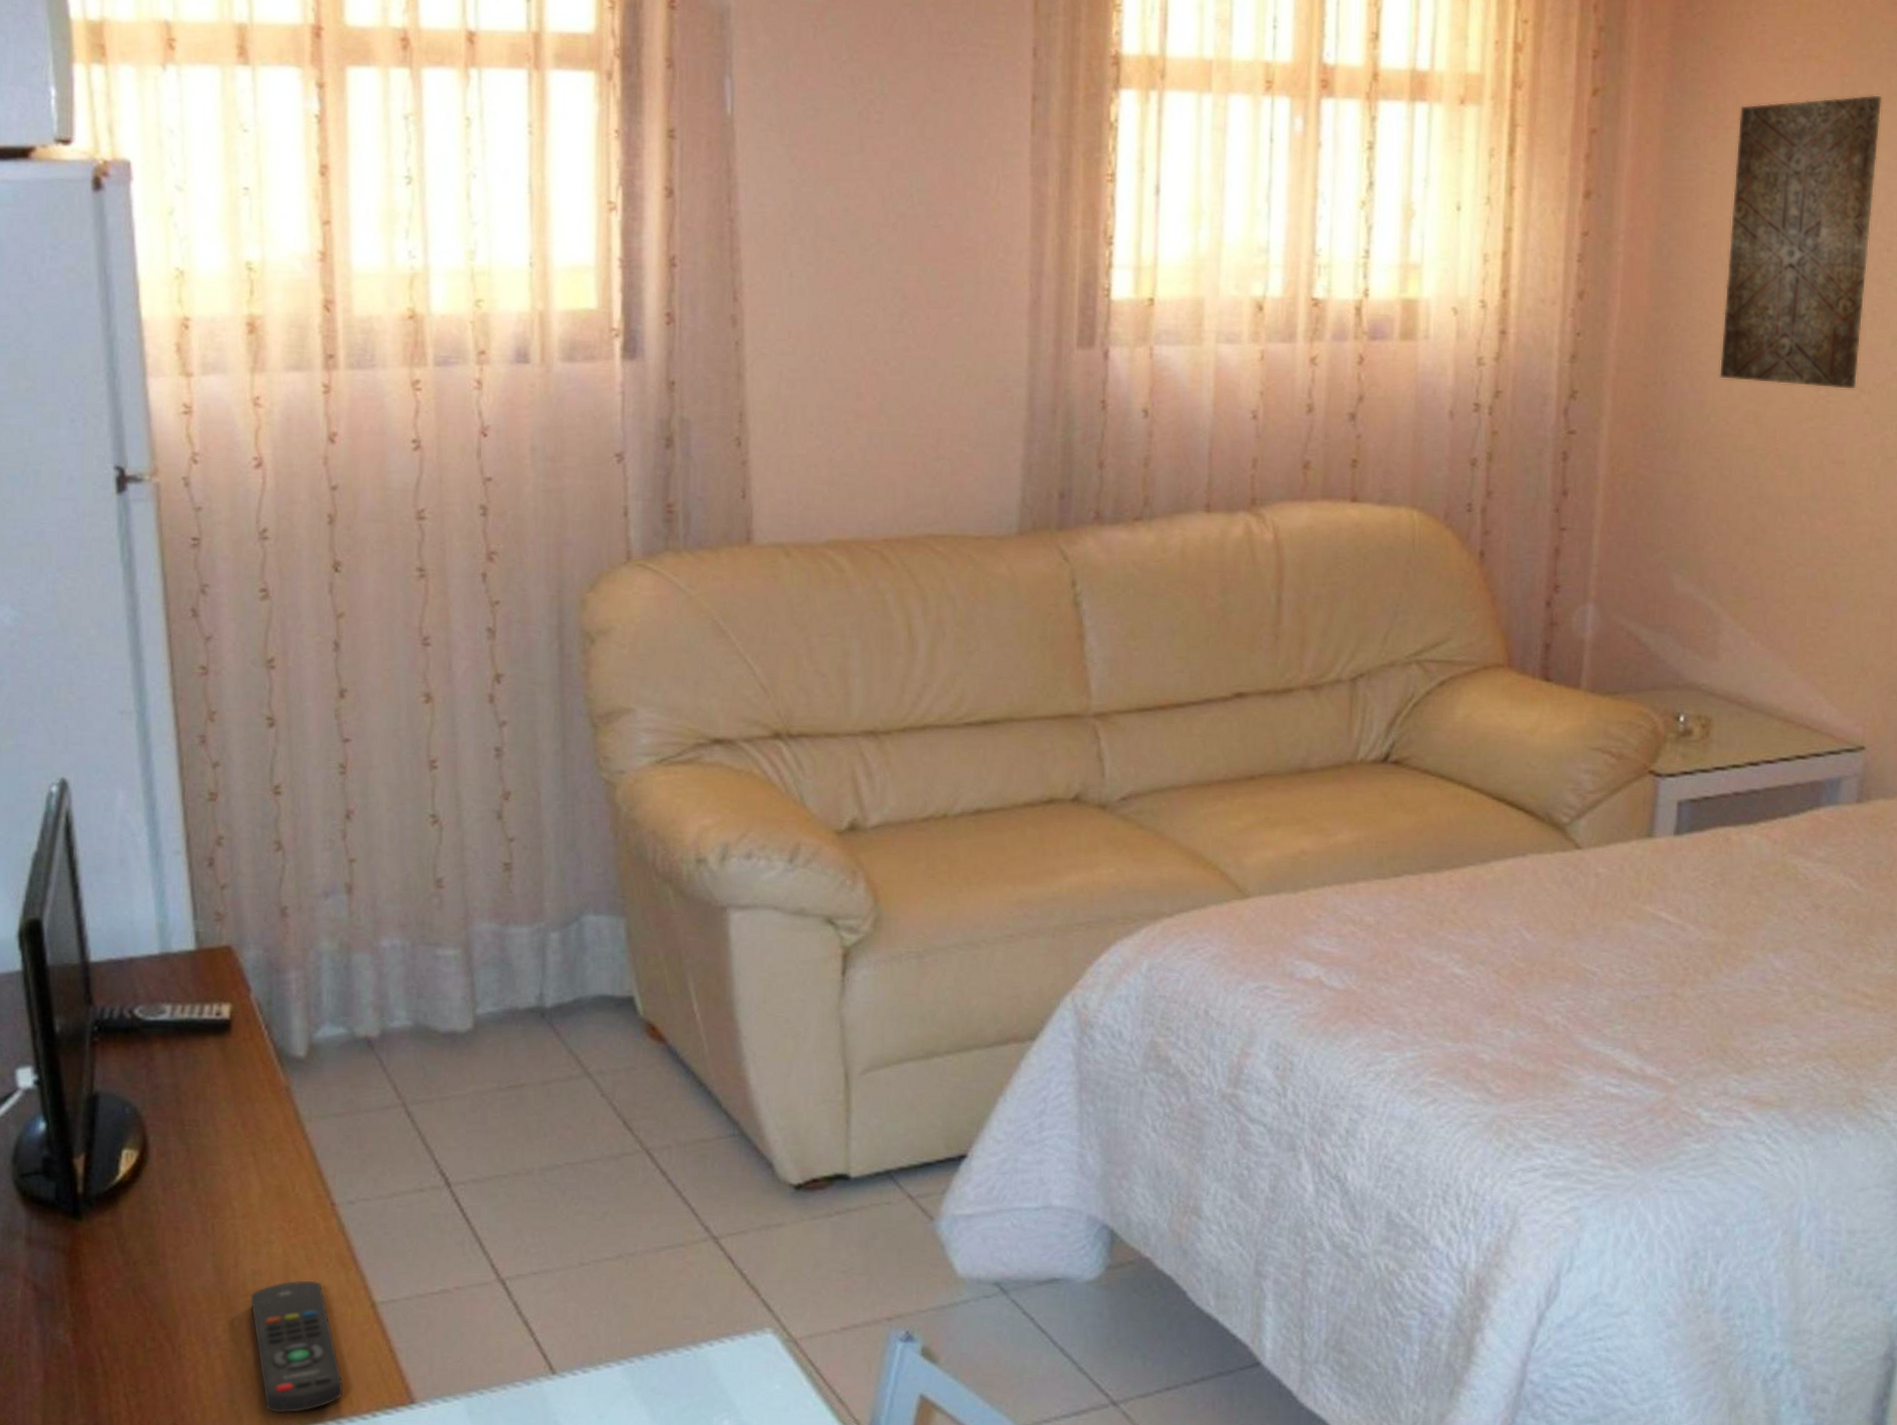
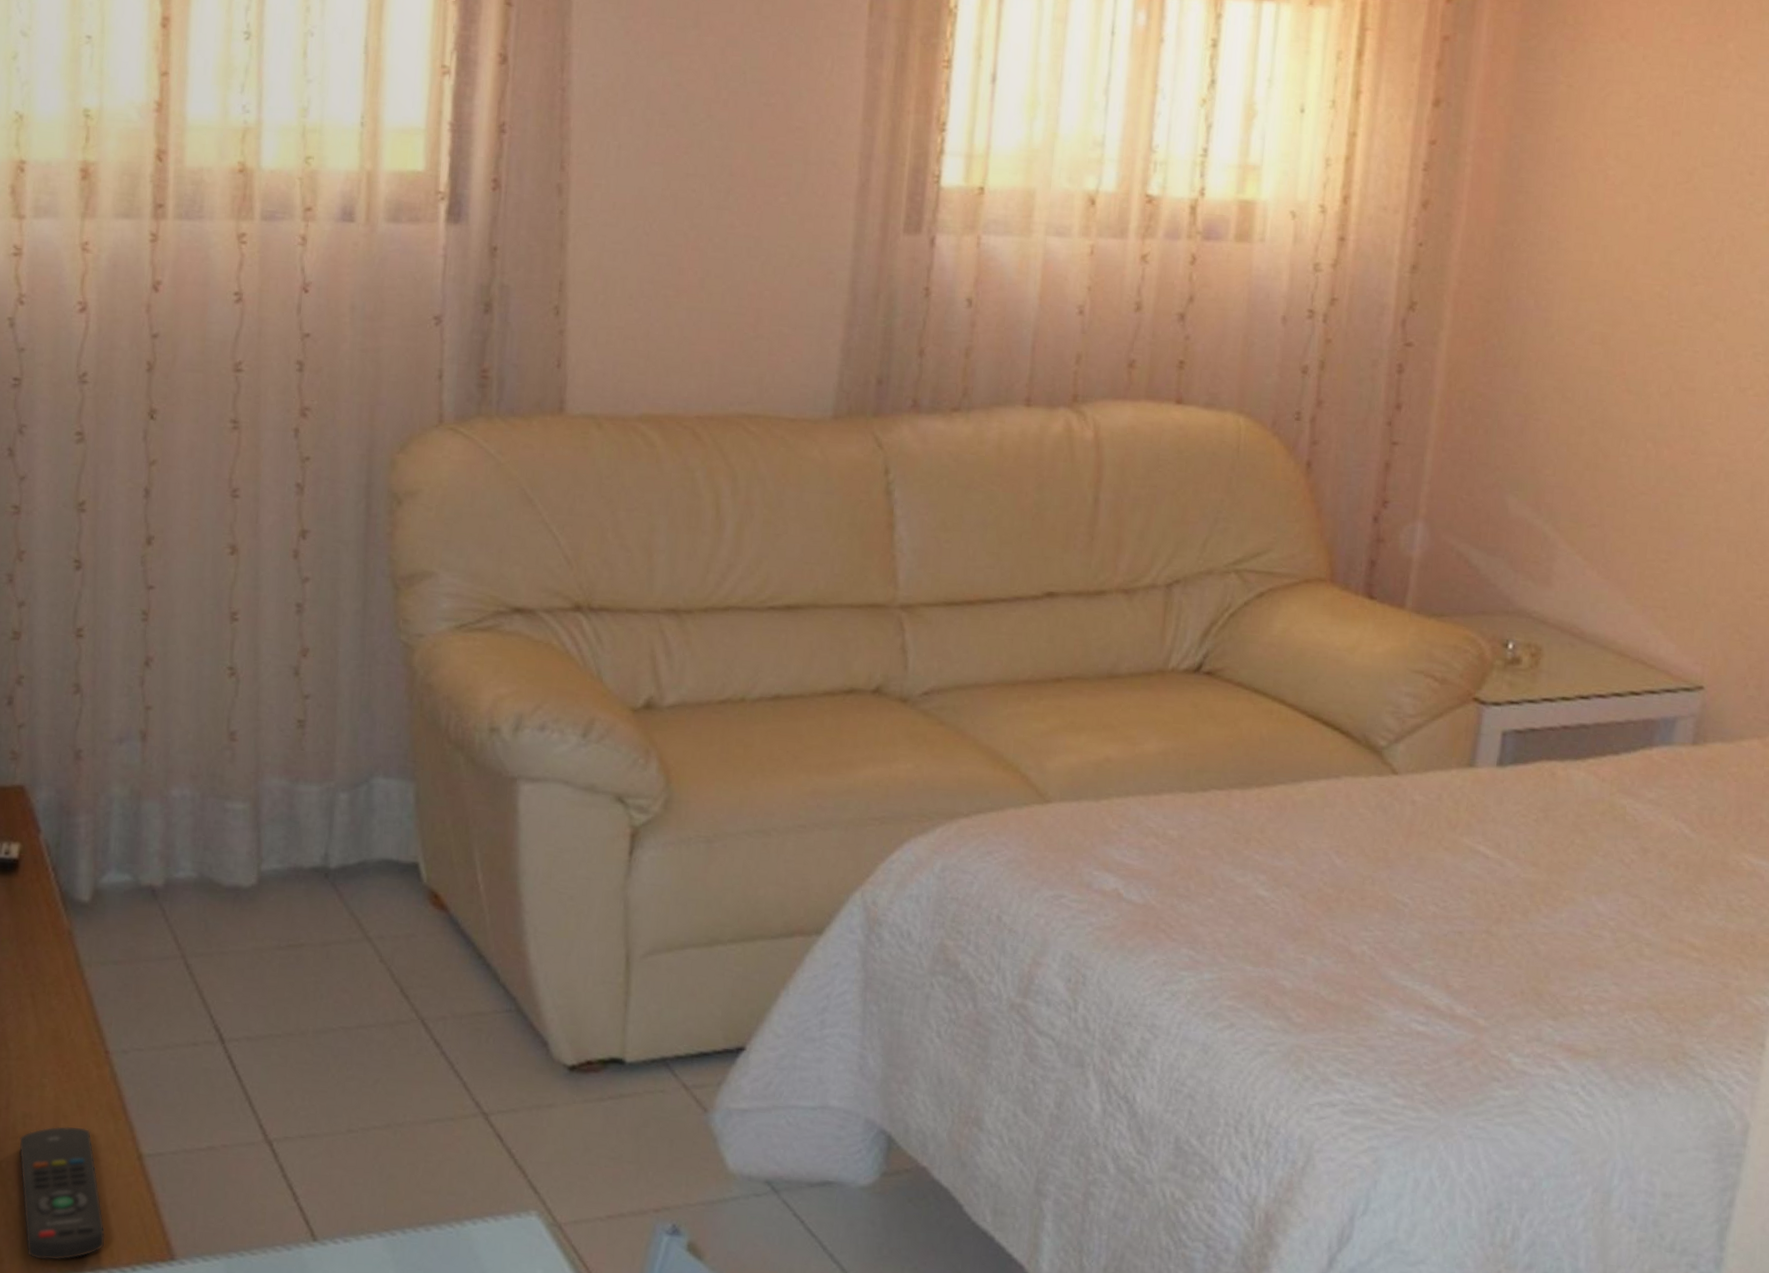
wall art: present [1719,95,1882,390] -> none [1566,13,1751,316]

